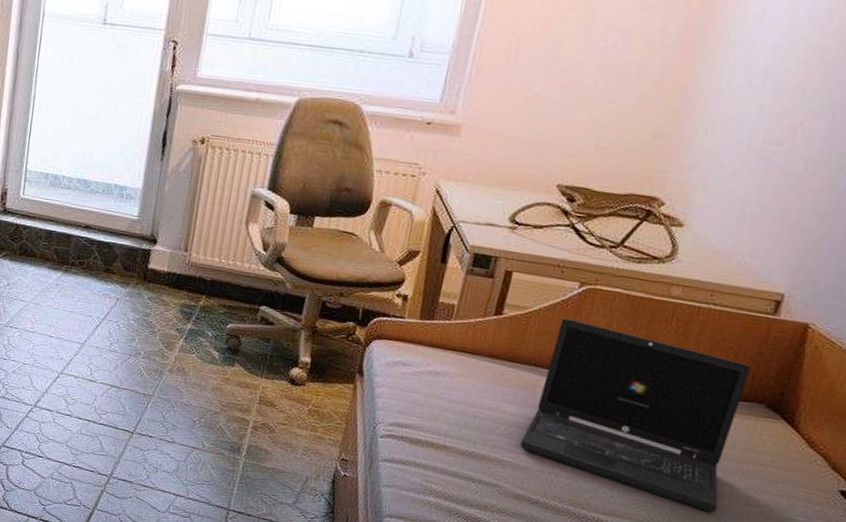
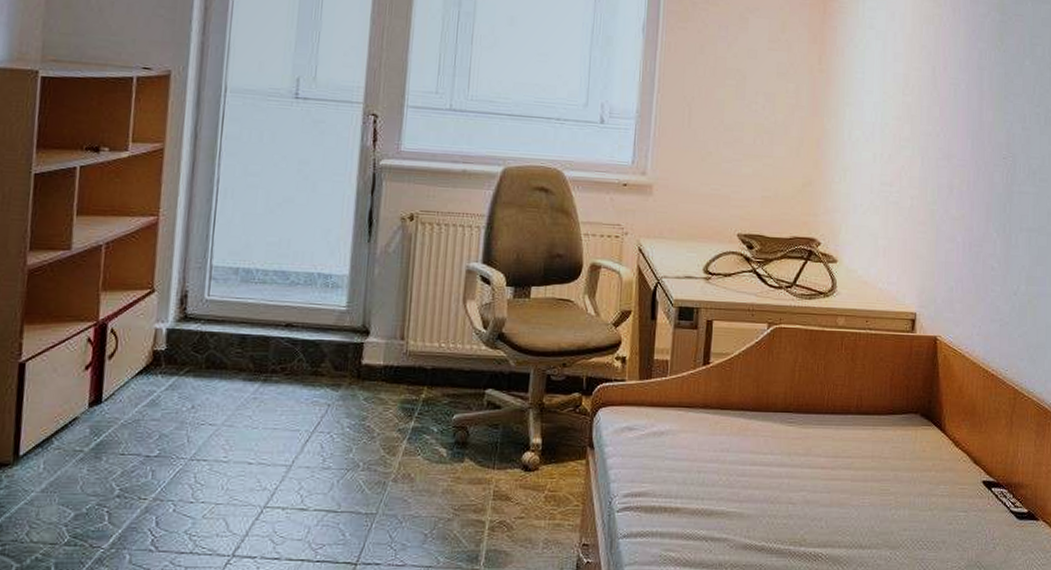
laptop: present [520,318,752,513] -> none [741,359,904,524]

